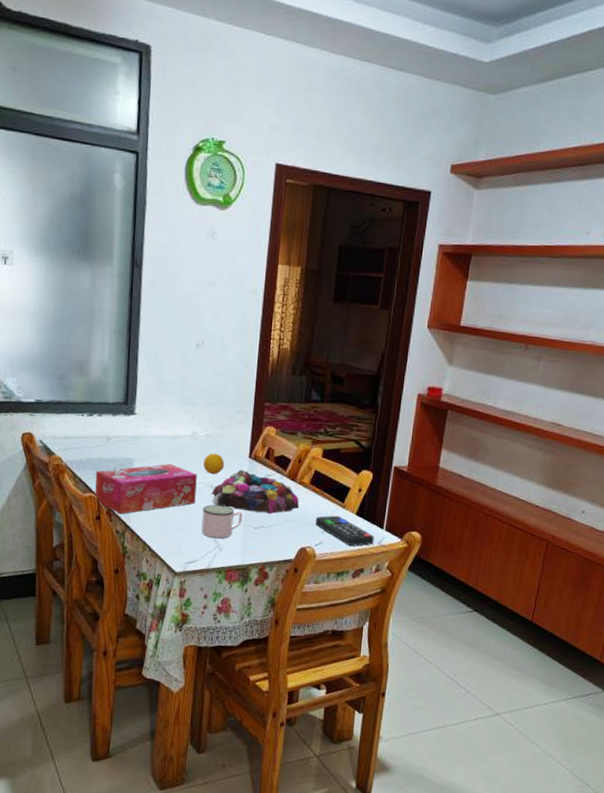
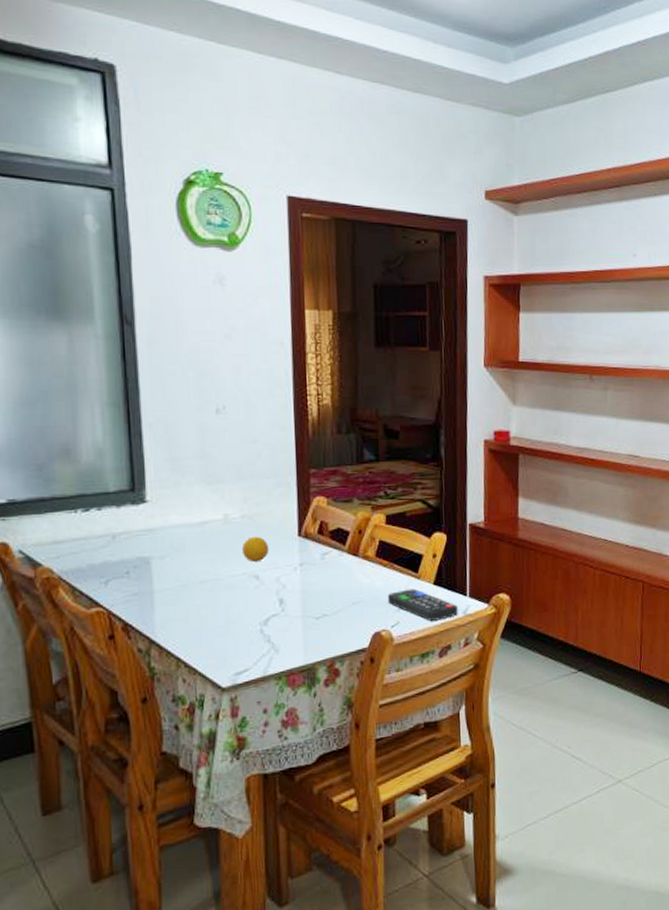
tissue box: present [95,463,197,515] -> none [101,556,238,629]
mug: present [201,504,243,539] -> none [248,597,300,639]
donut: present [211,469,299,514] -> none [256,551,366,600]

